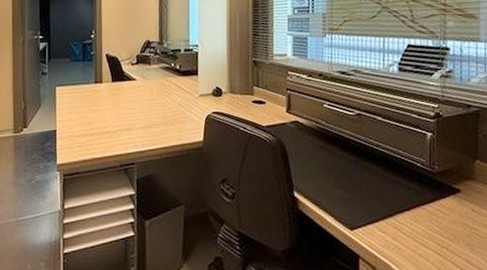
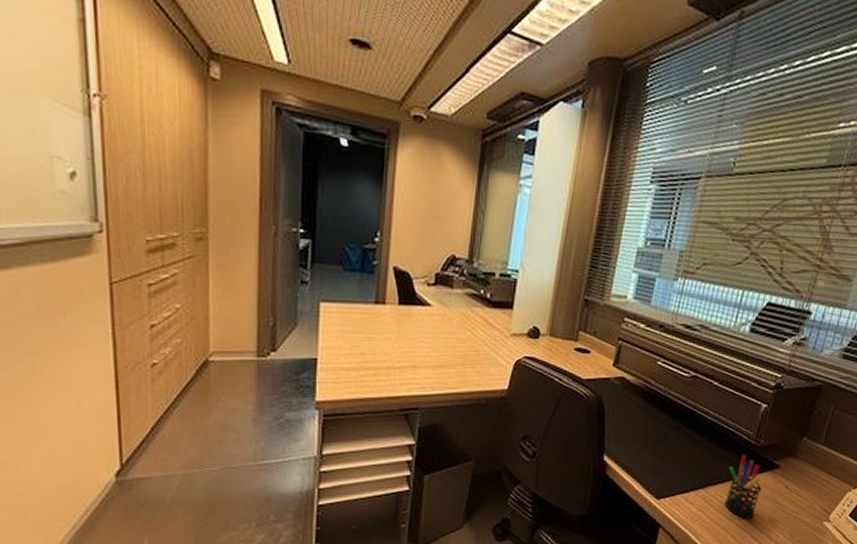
pen holder: none [411,182,449,244] -> present [724,455,762,518]

